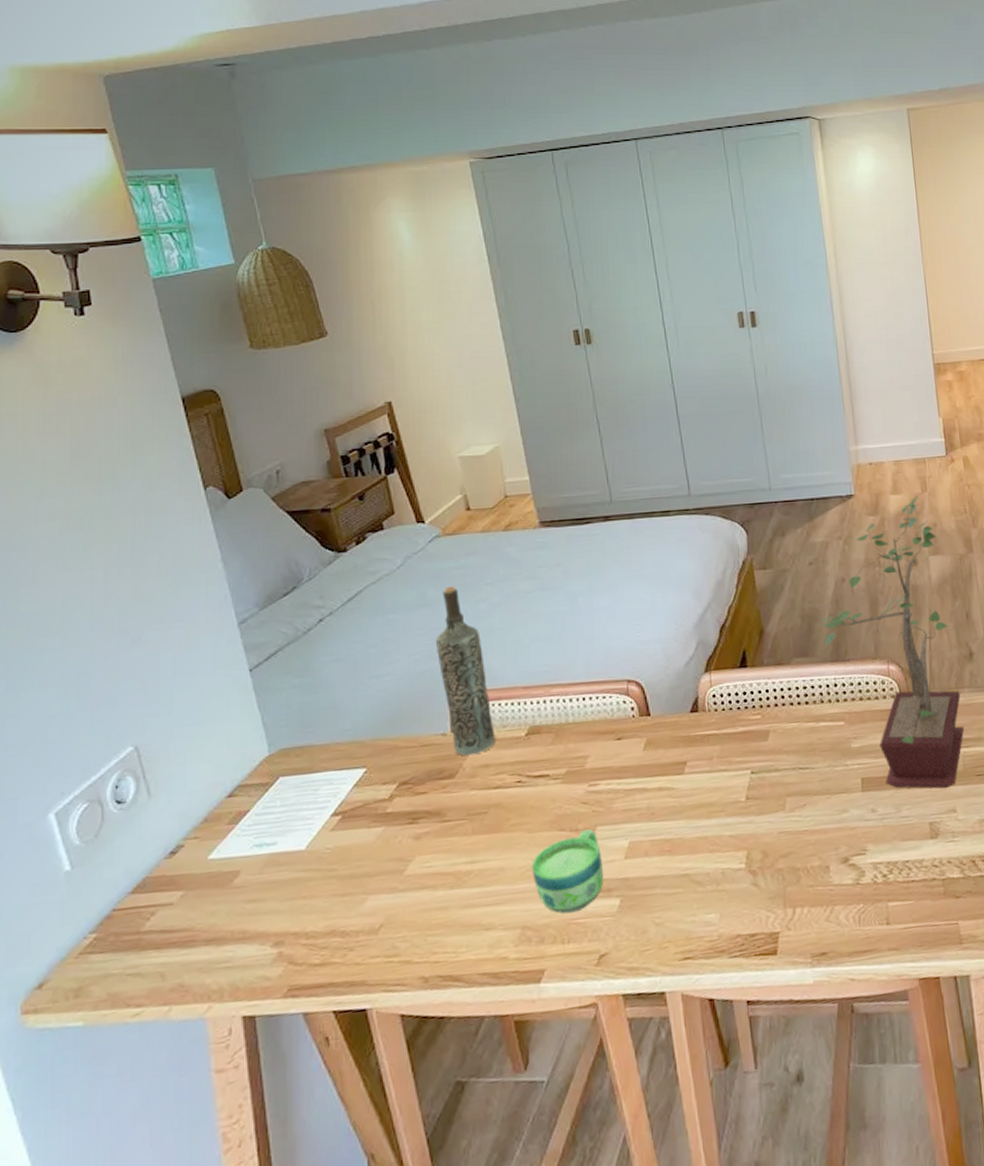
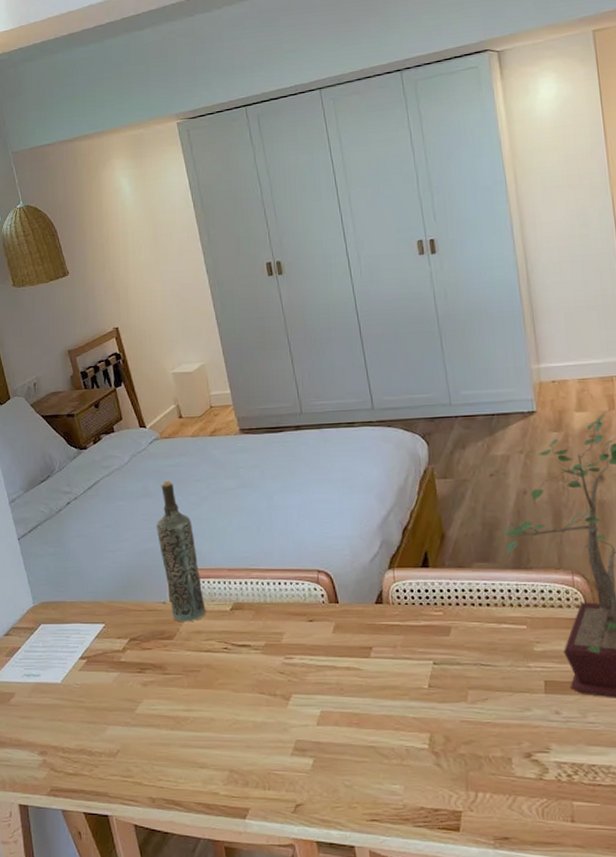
cup: present [532,829,604,914] -> none [237,696,299,765]

